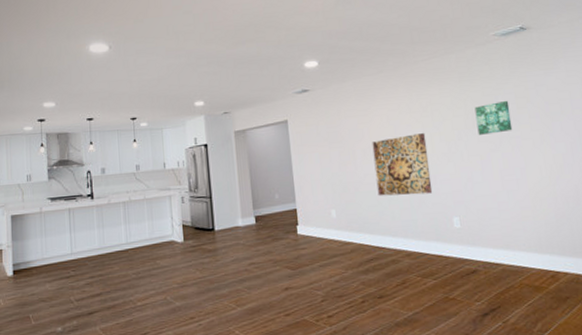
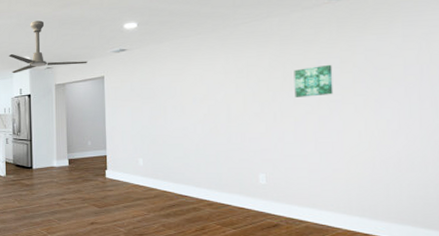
ceiling fan: none [179,59,269,121] -> present [9,20,88,74]
wall art: present [372,132,433,196] -> none [183,92,241,150]

